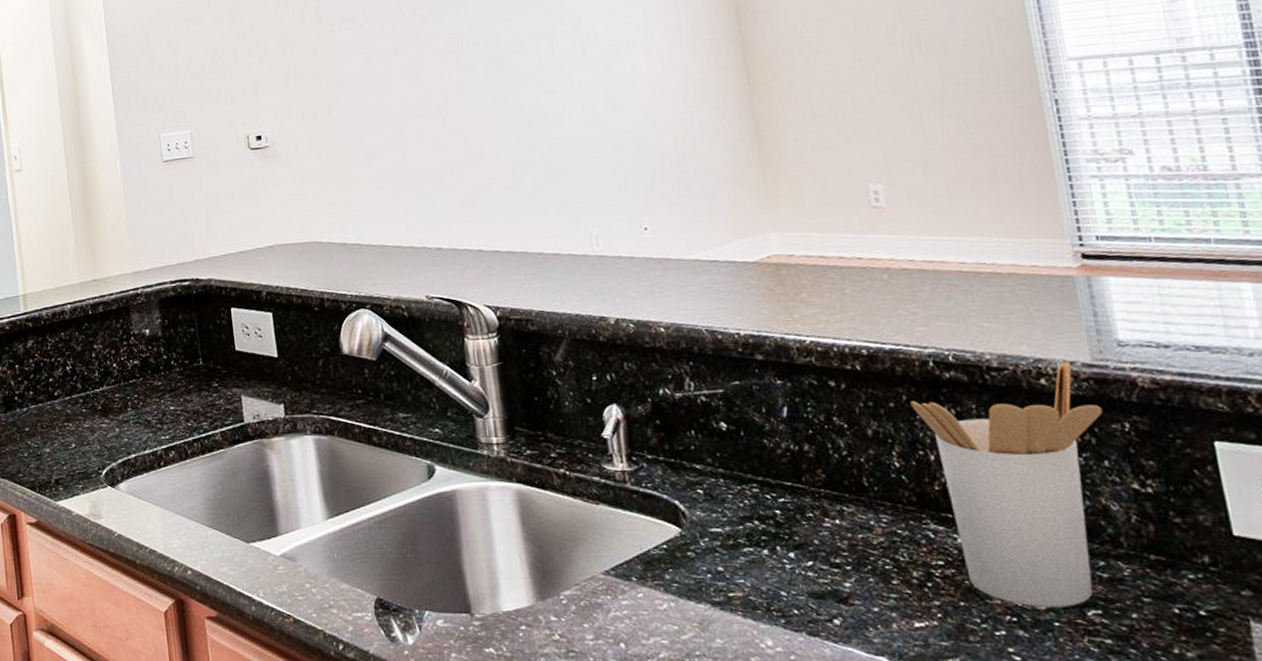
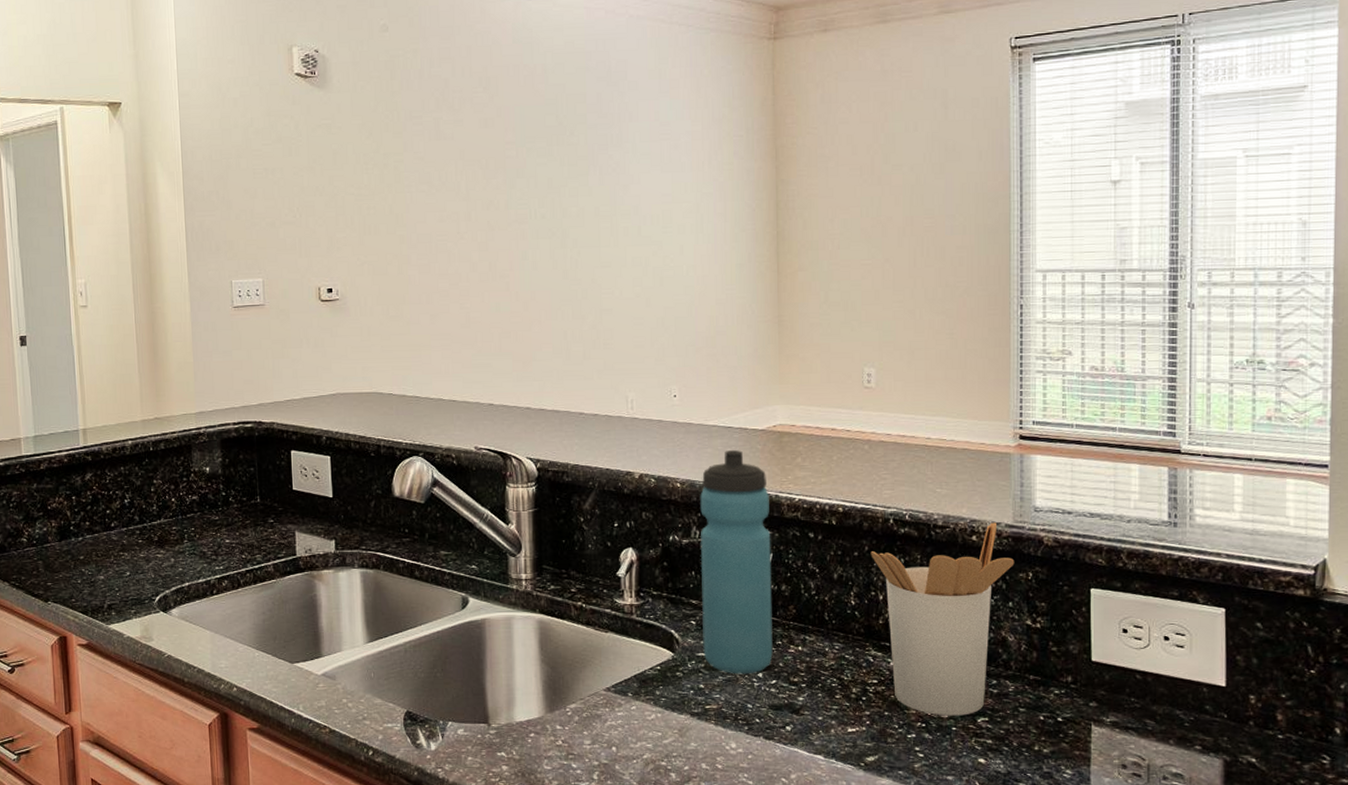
water bottle: none [689,286,804,555] -> present [700,449,773,675]

